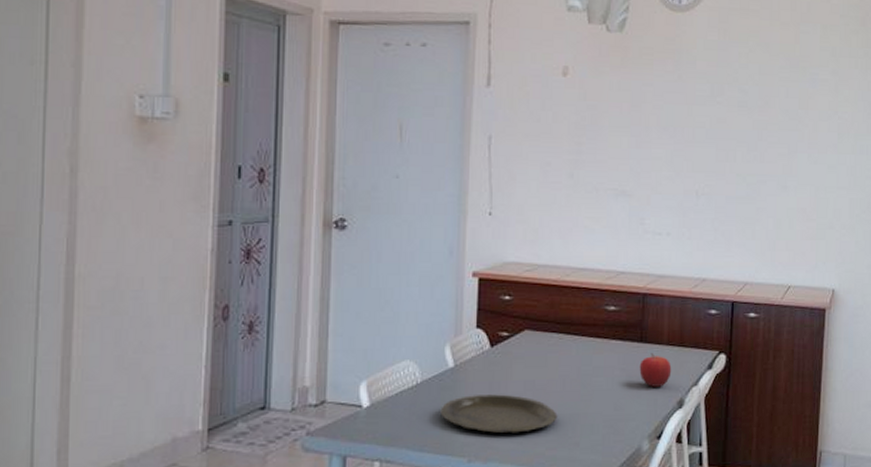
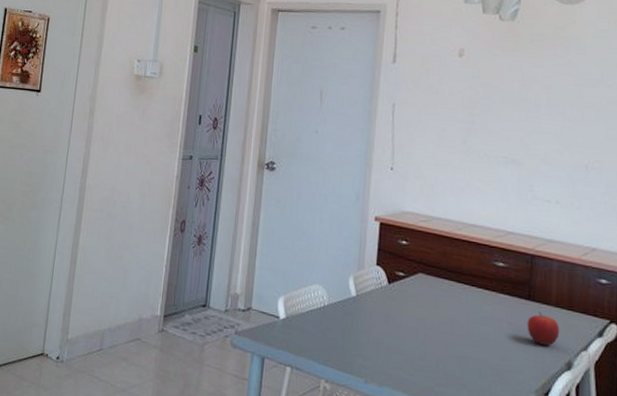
plate: present [440,394,558,434] -> none [343,323,447,365]

